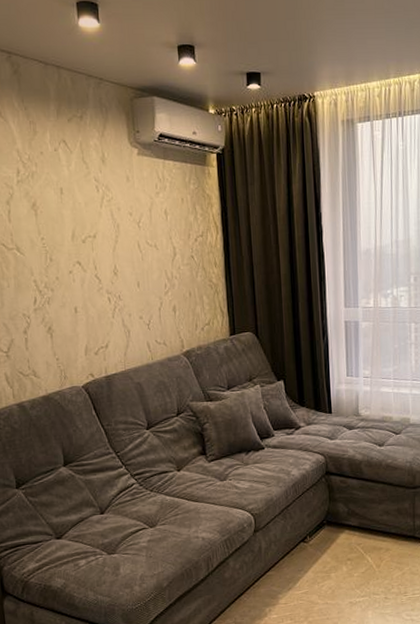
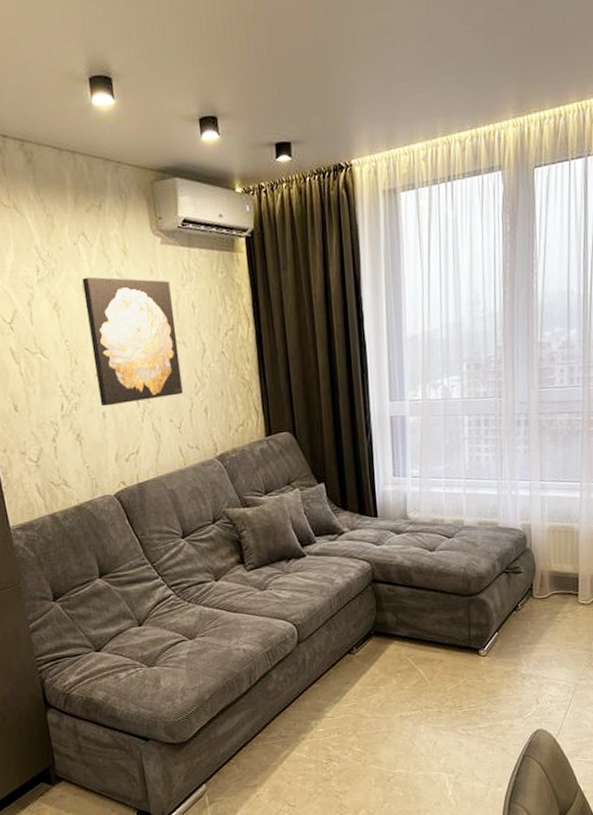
wall art: none [61,181,153,302] -> present [82,277,183,407]

